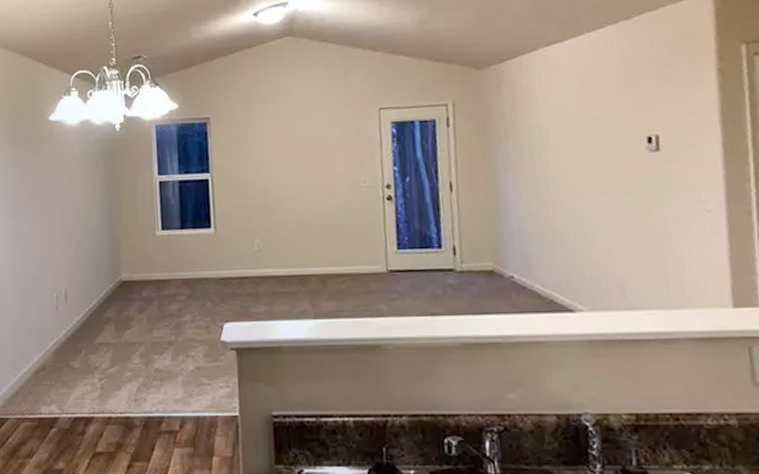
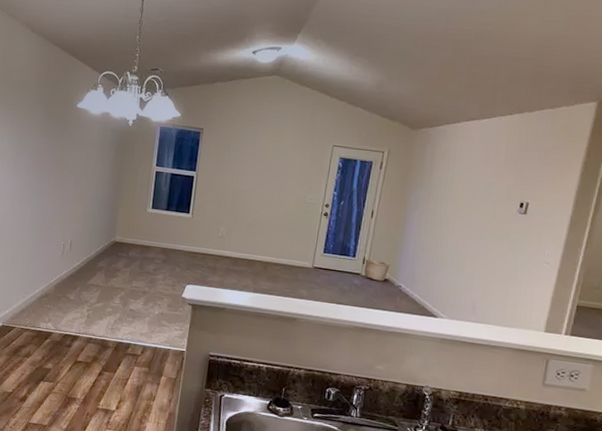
basket: none [455,246,492,275] -> present [364,259,390,282]

